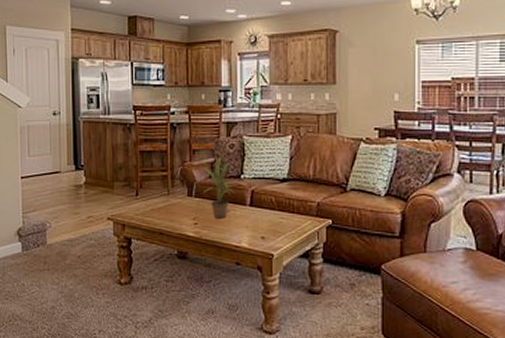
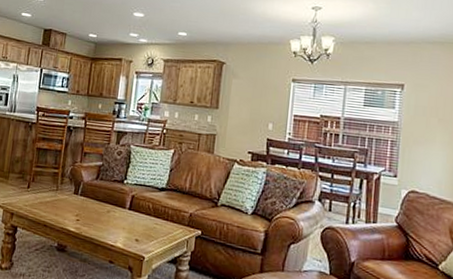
potted plant: present [197,157,235,219] -> none [84,162,118,218]

